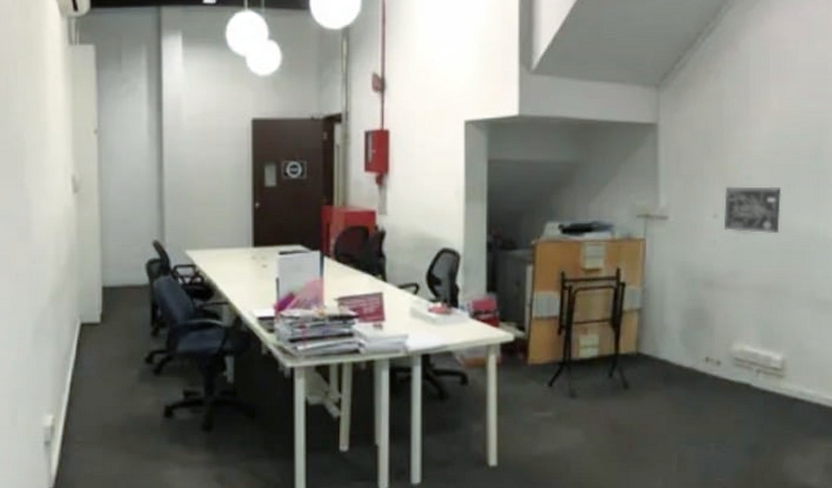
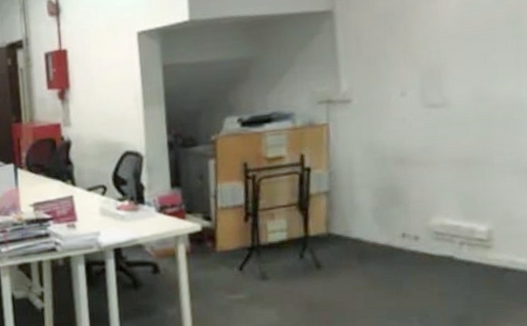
wall art: present [724,186,782,234] -> none [411,58,477,107]

